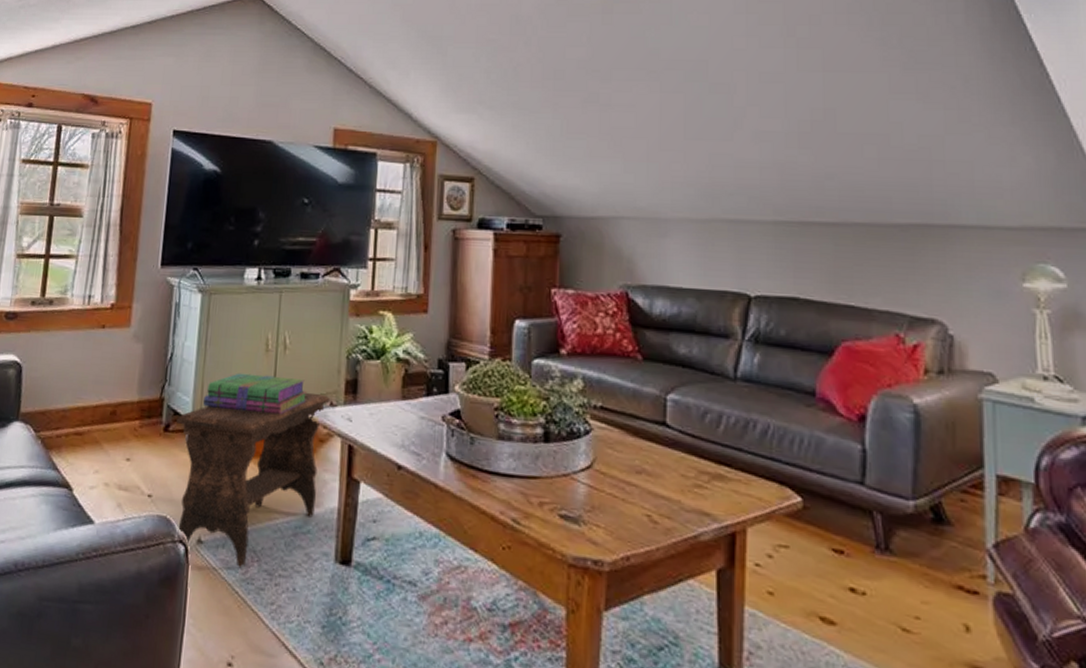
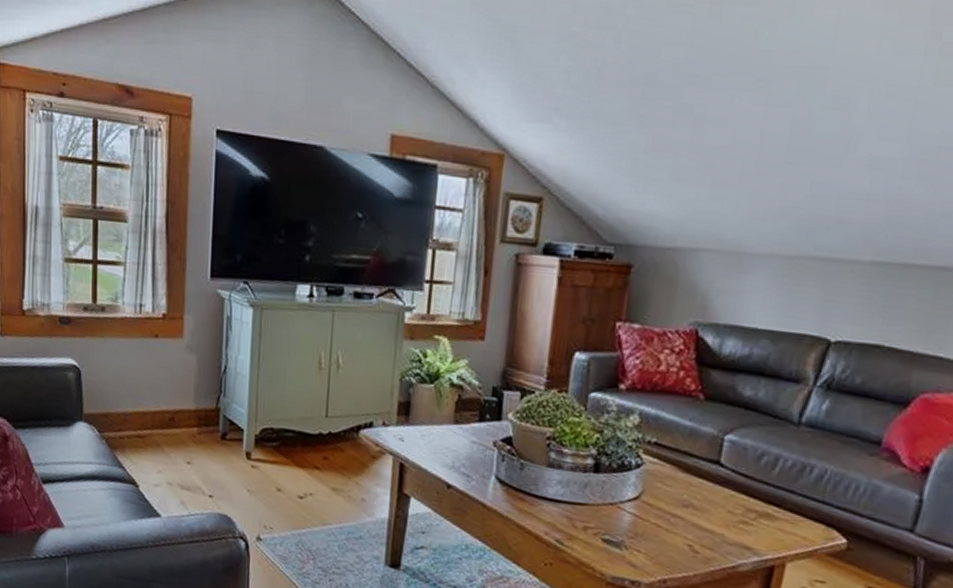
footstool: present [175,392,331,568] -> none [232,411,384,564]
stack of books: present [203,373,307,415] -> none [258,388,359,431]

